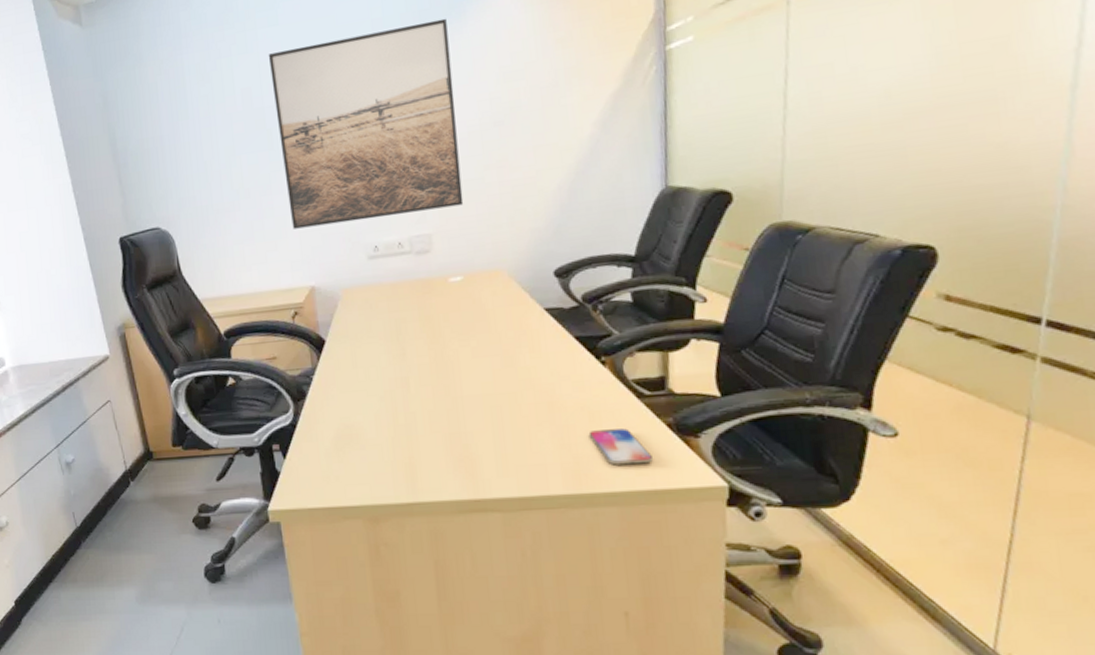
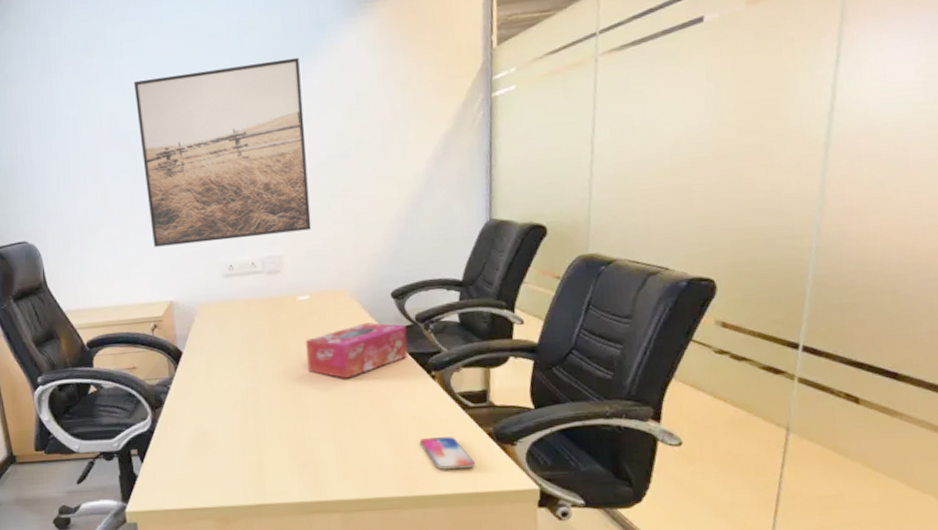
tissue box: none [459,304,574,367] -> present [306,322,408,379]

